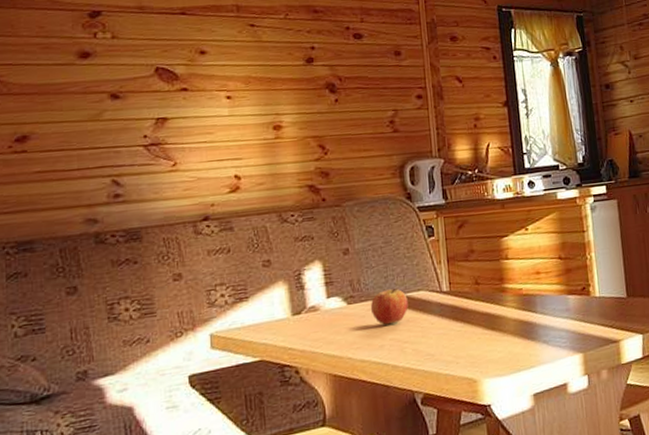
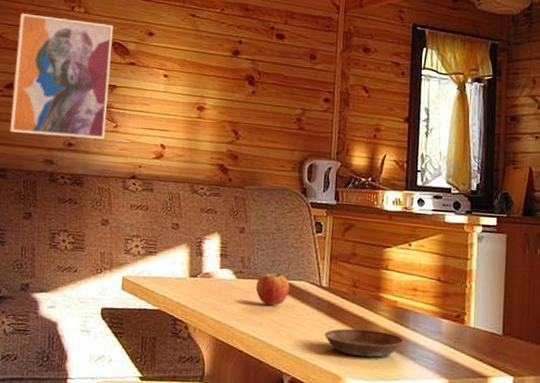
wall art: none [22,47,162,195] -> present [10,12,113,140]
saucer: none [453,322,534,356] -> present [325,328,404,358]

